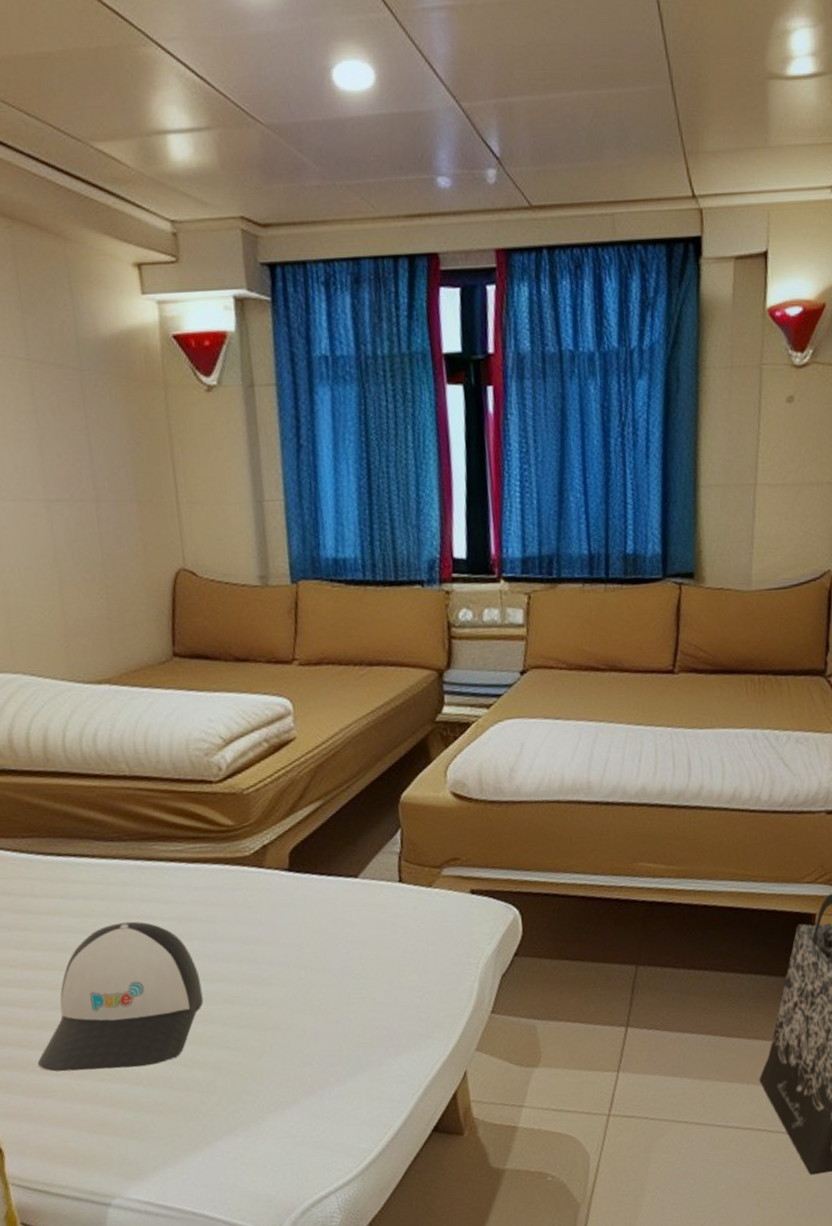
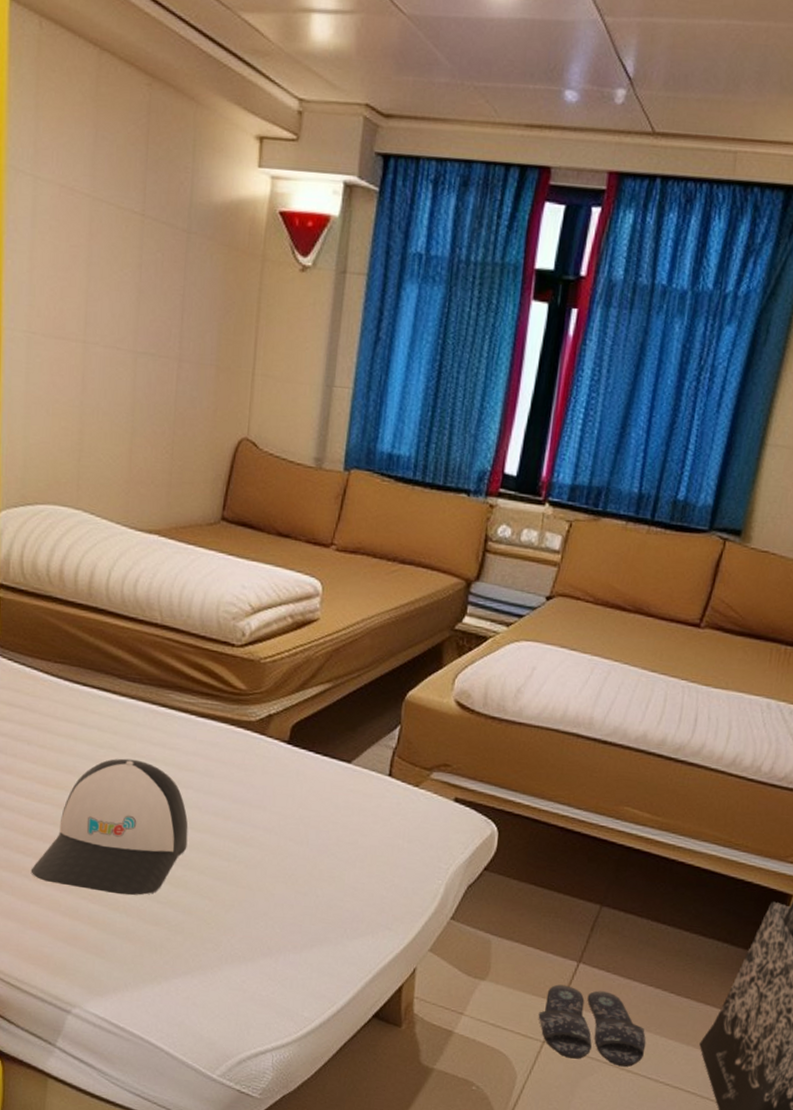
slippers: none [598,1049,709,1125] -> present [538,984,646,1067]

